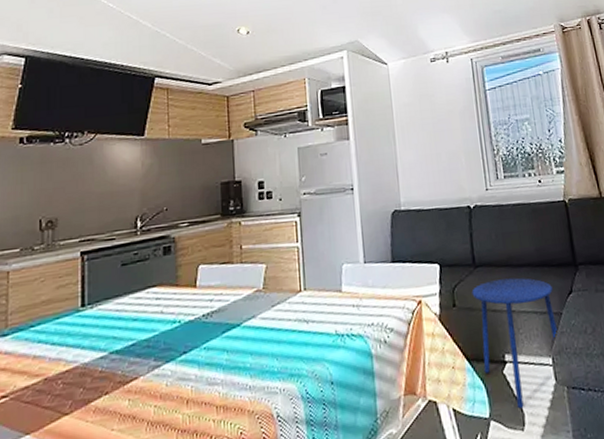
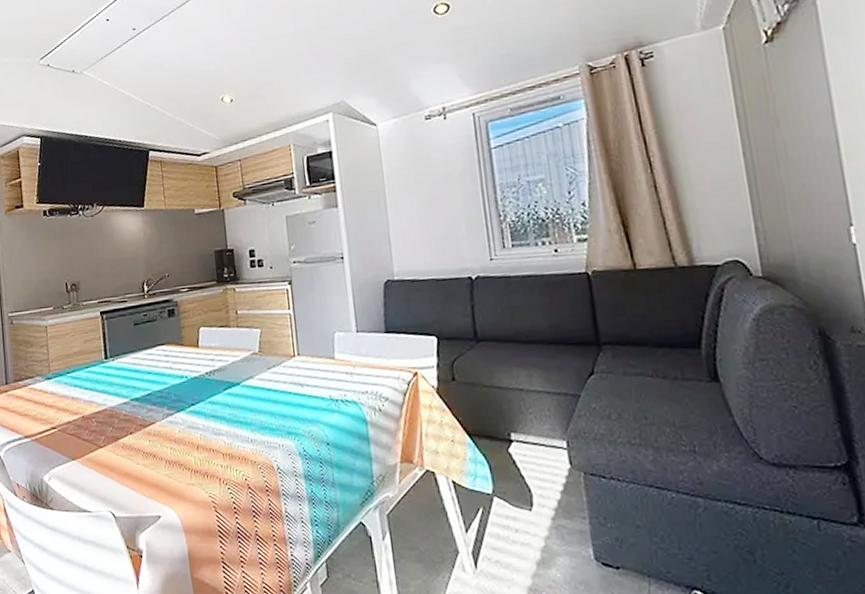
side table: present [471,277,559,409] -> none [473,354,576,489]

